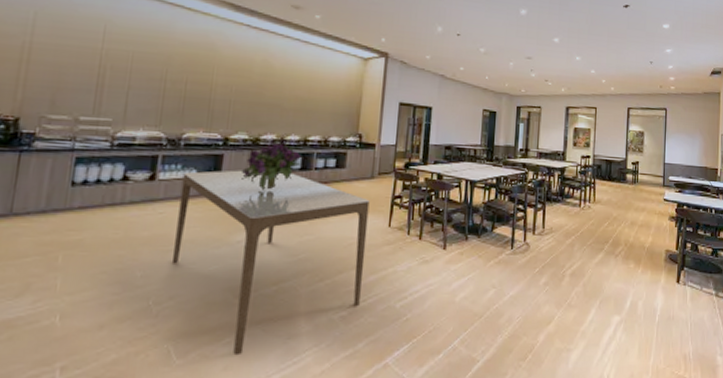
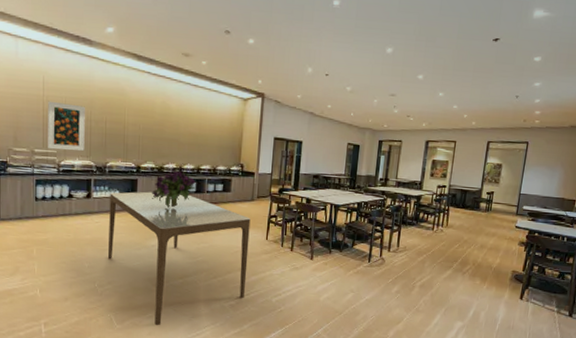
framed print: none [98,55,160,119] -> present [47,101,85,151]

